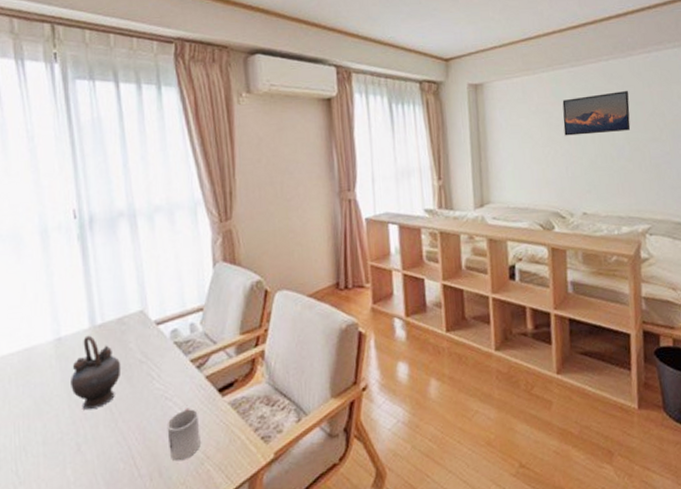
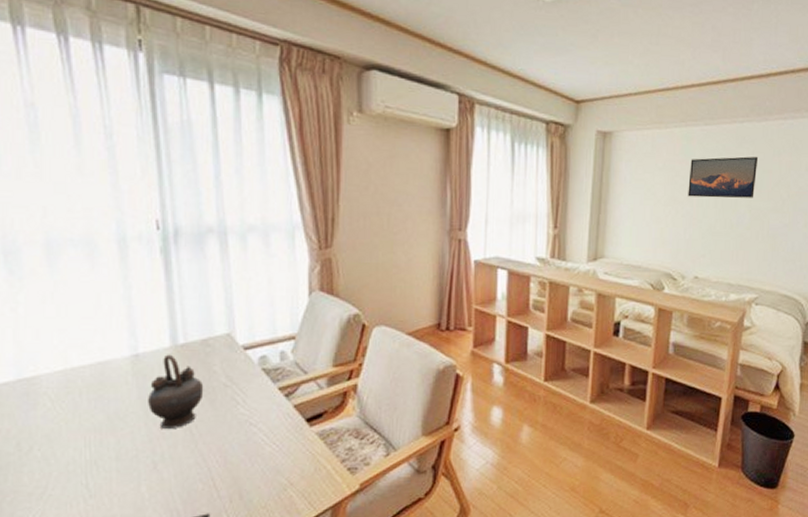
cup: present [167,408,201,462] -> none [250,435,285,486]

